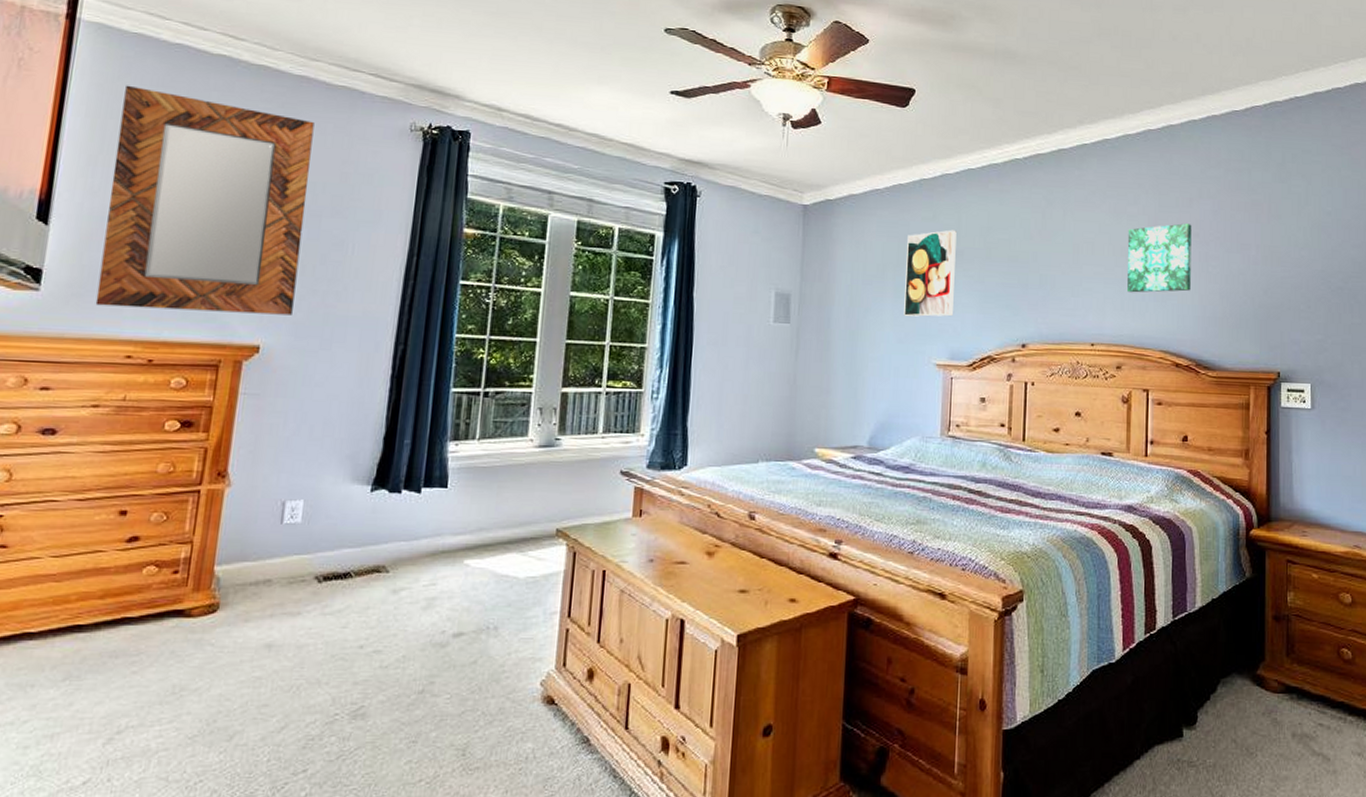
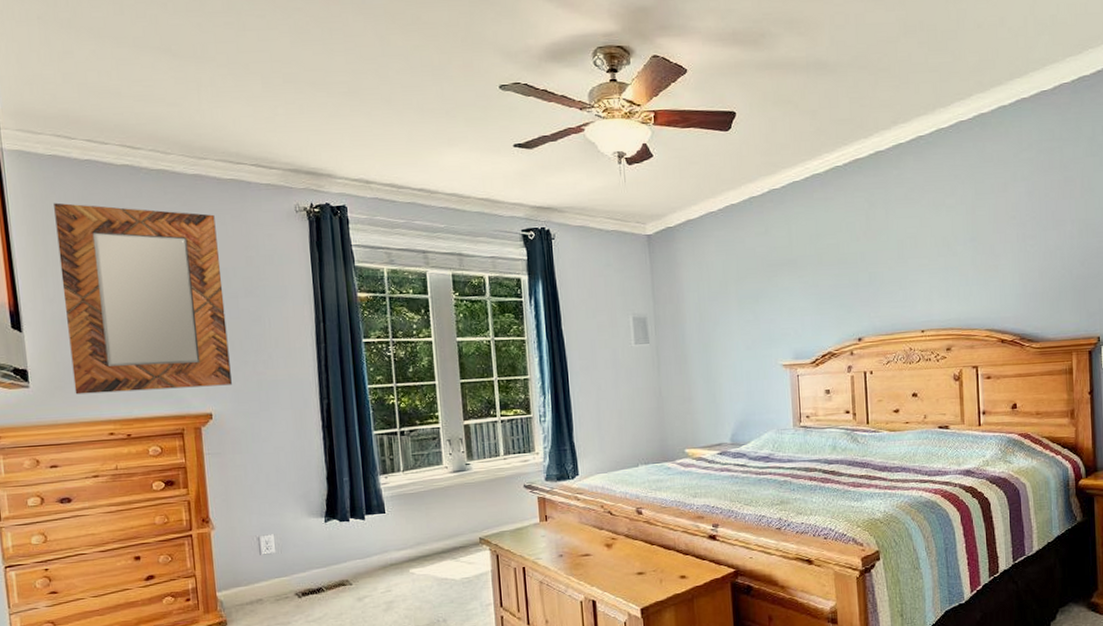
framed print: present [904,229,957,317] -> none [744,241,794,325]
wall art: present [1127,223,1192,293] -> none [947,208,1011,280]

